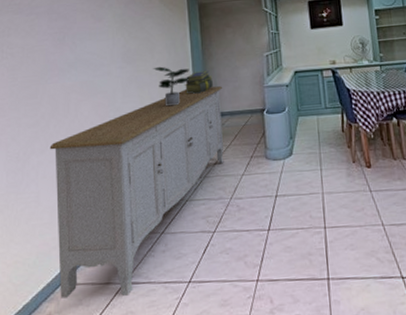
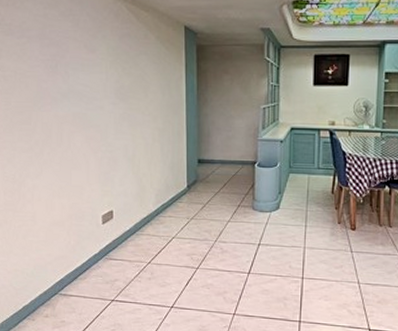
sideboard: present [49,86,224,298] -> none [44,133,216,311]
potted plant: present [153,66,189,107] -> none [146,107,183,148]
stack of books: present [184,71,213,95] -> none [177,116,206,139]

